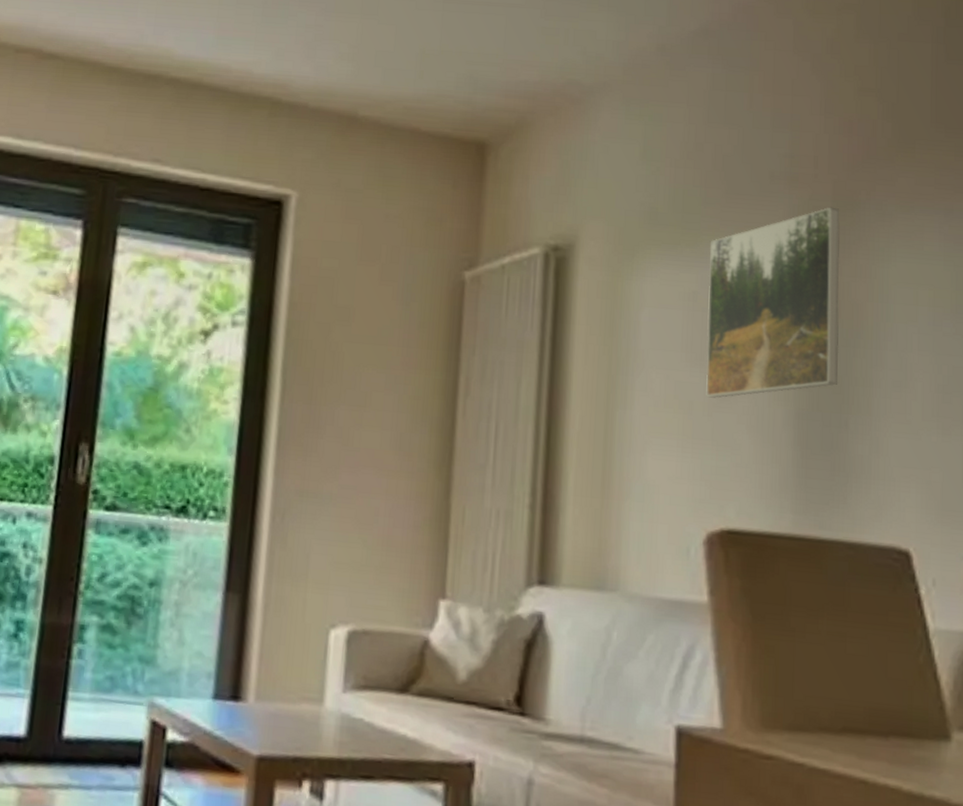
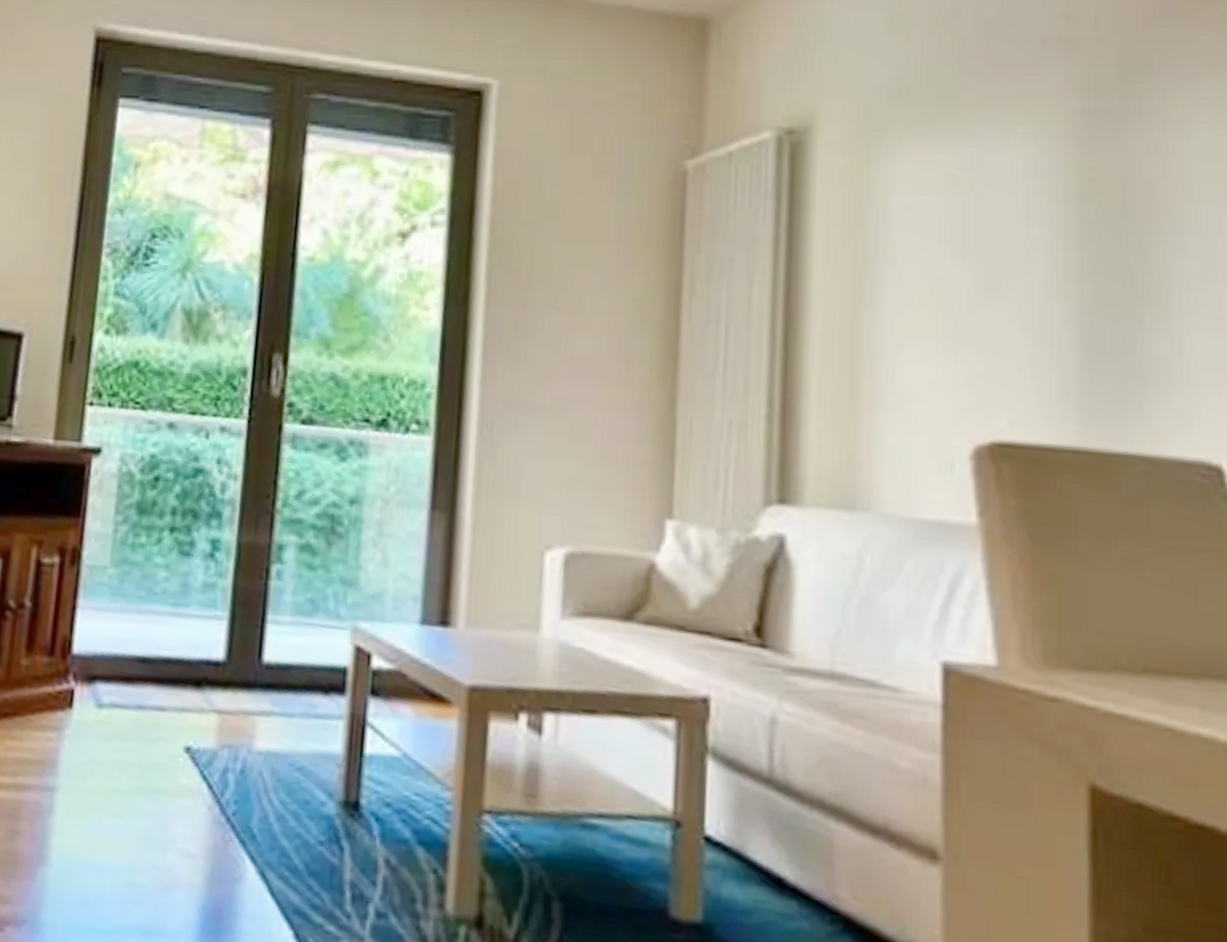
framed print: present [706,207,840,399] -> none [970,73,1130,295]

